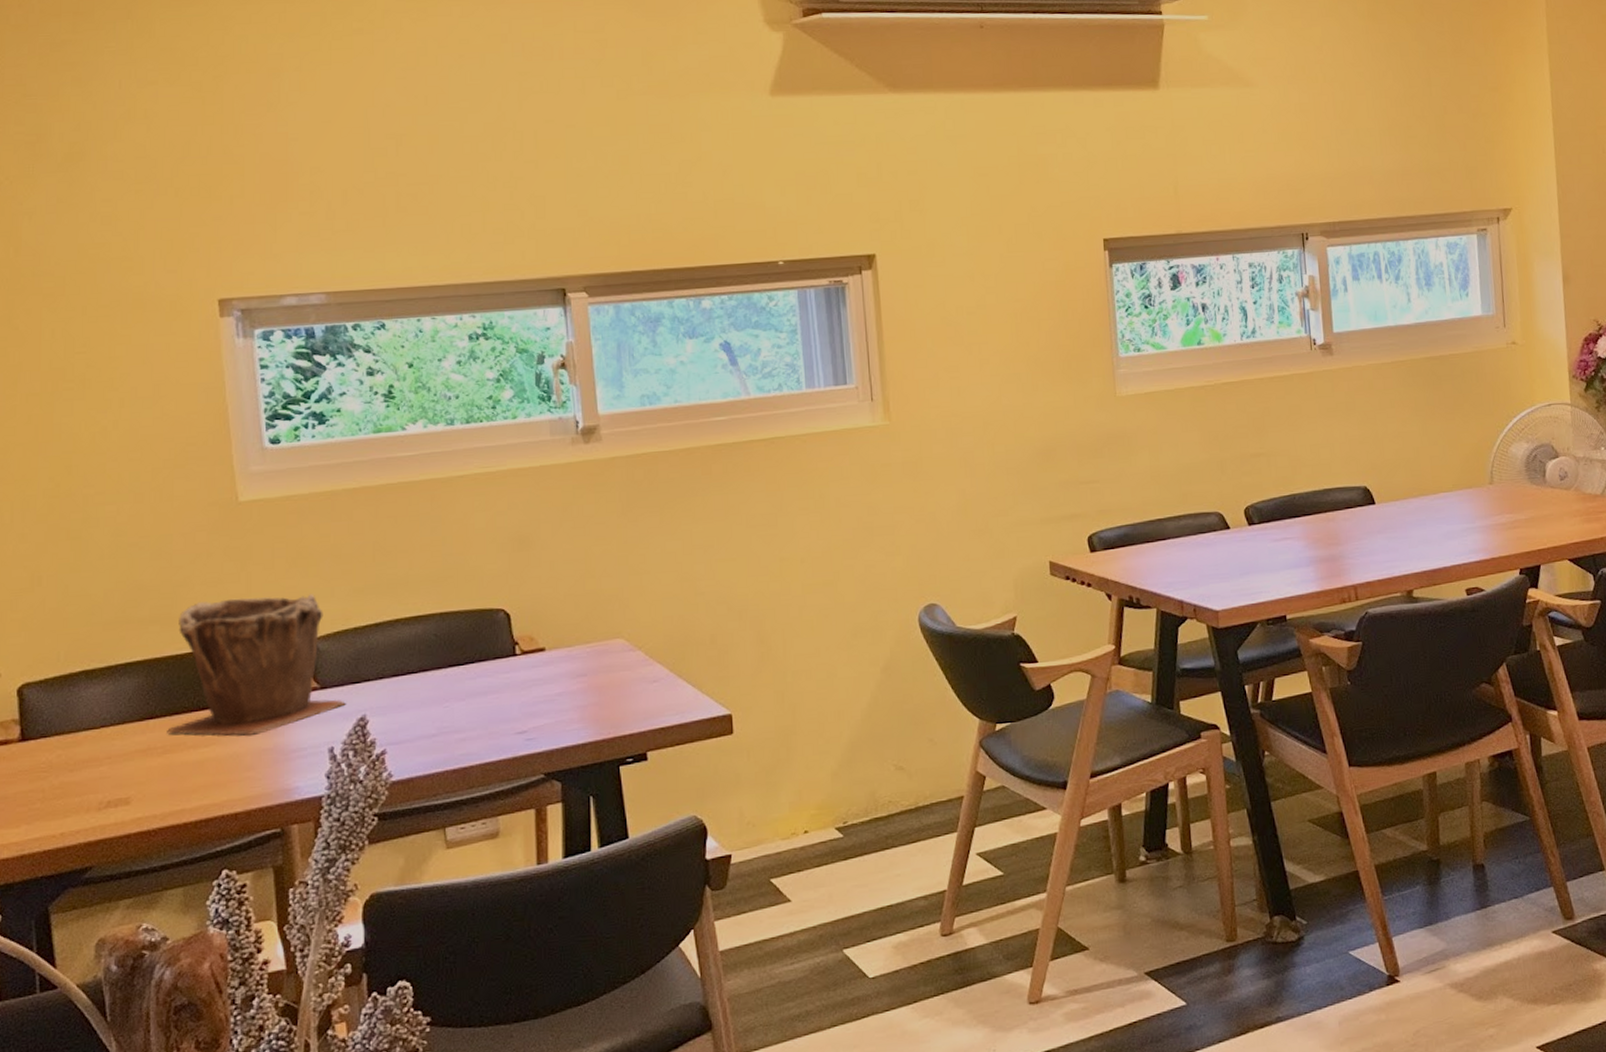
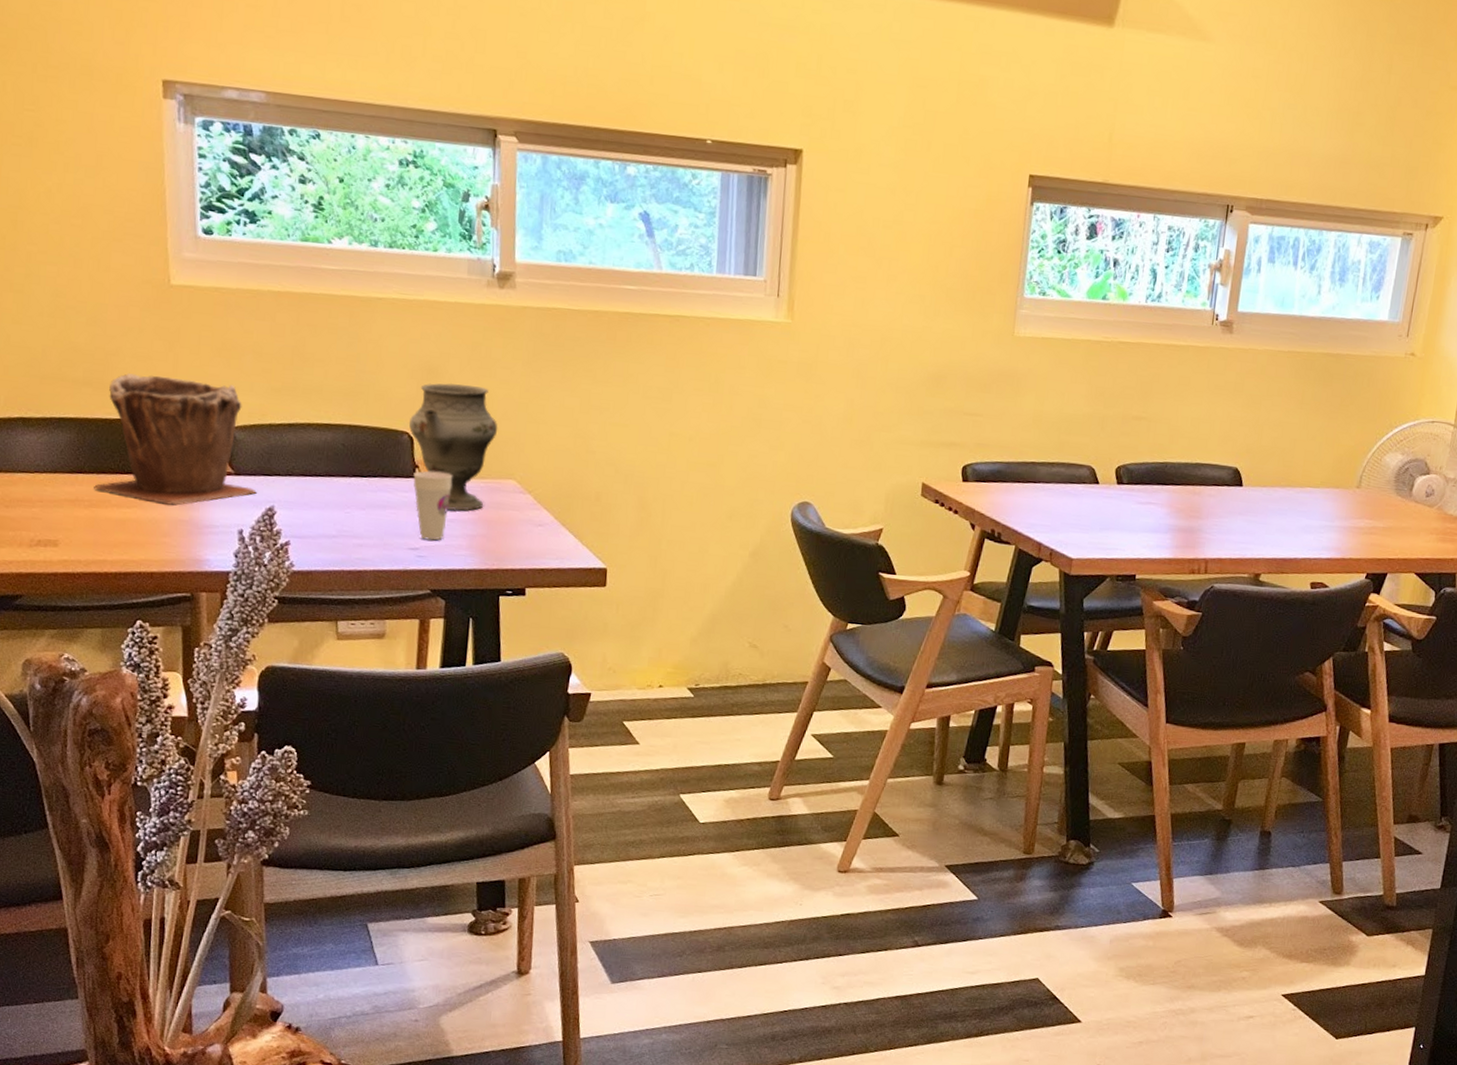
decorative vase: none [504,547,599,683] -> present [409,383,498,511]
cup: none [514,644,557,720] -> present [413,471,452,541]

